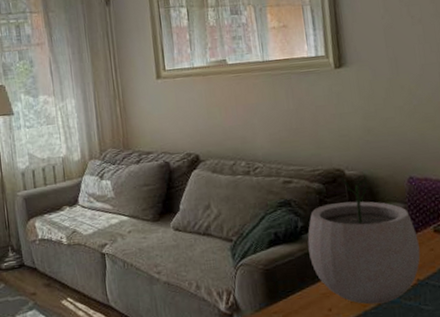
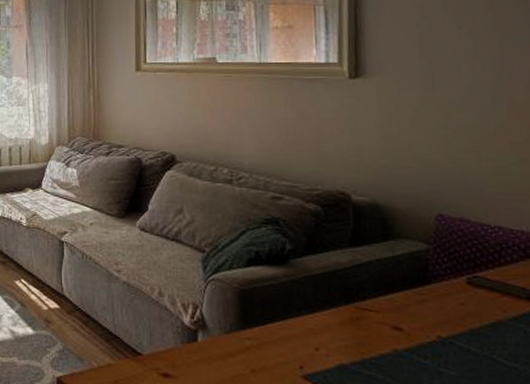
plant pot: present [307,175,421,305] -> none [296,202,445,355]

